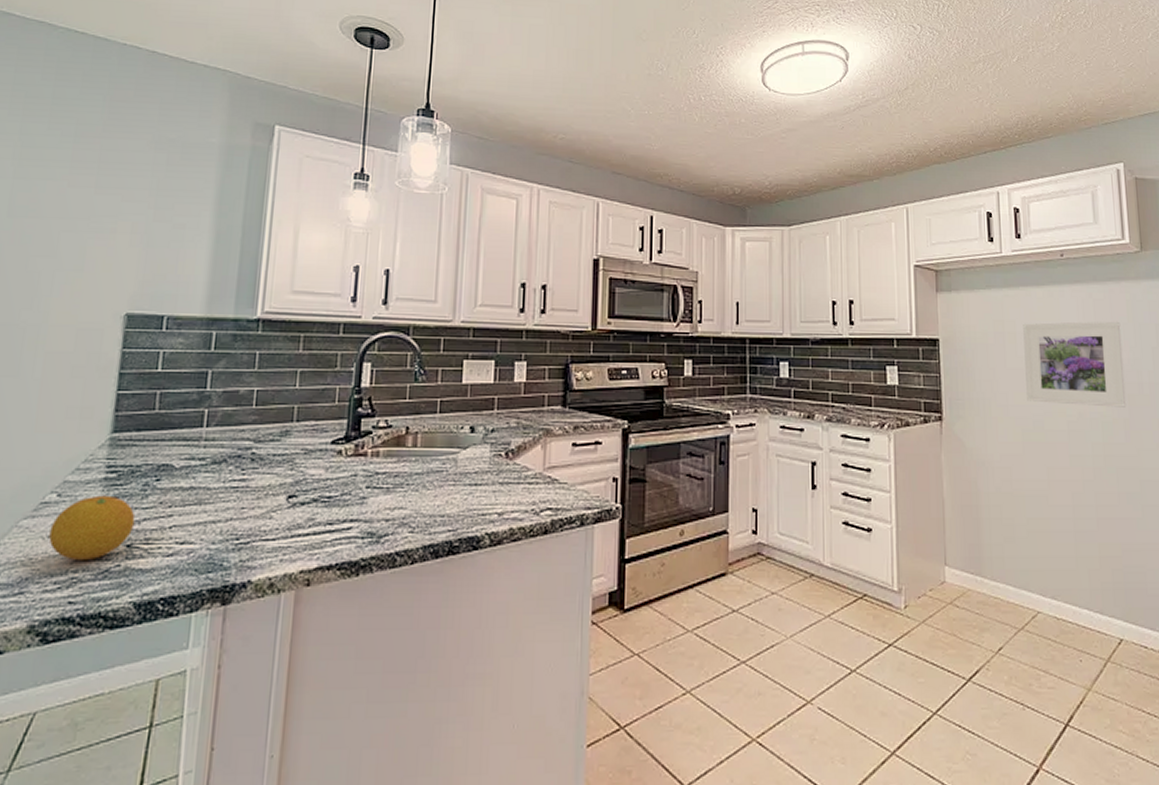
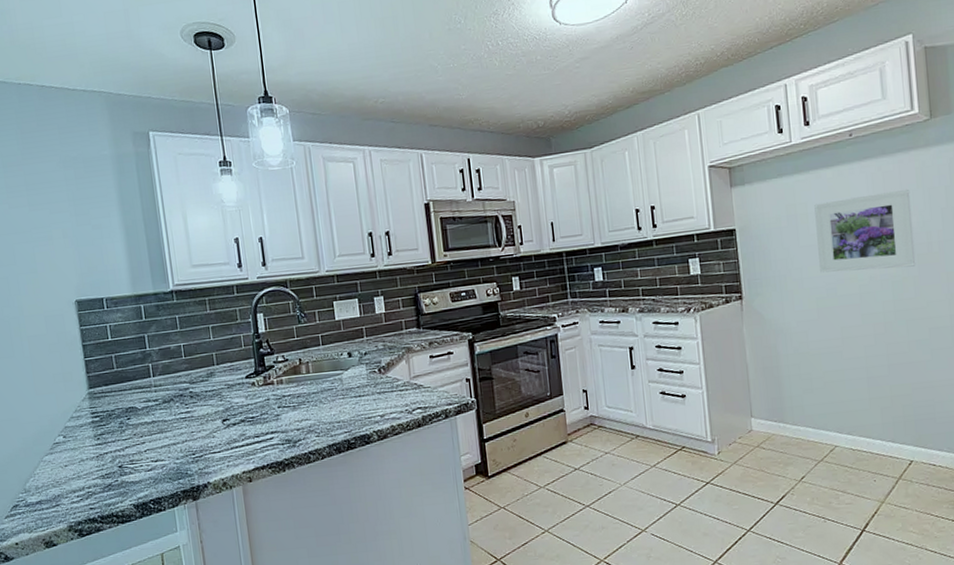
fruit: present [48,495,136,561] -> none [64,433,121,481]

